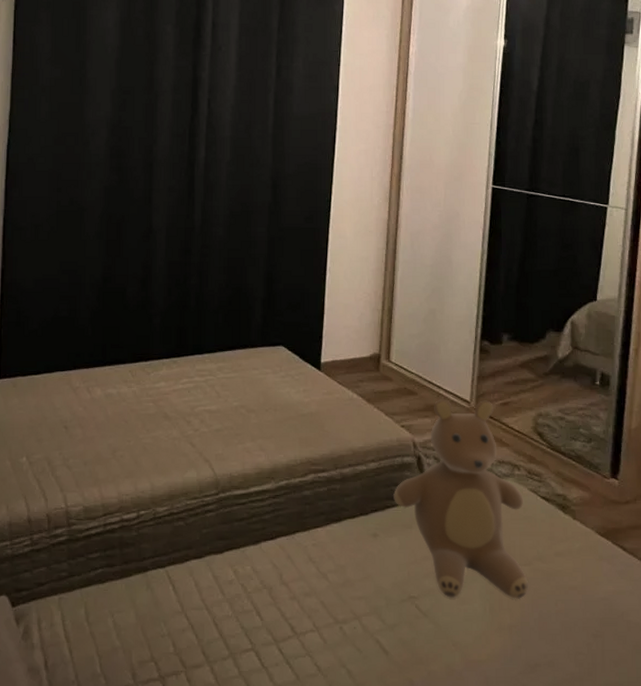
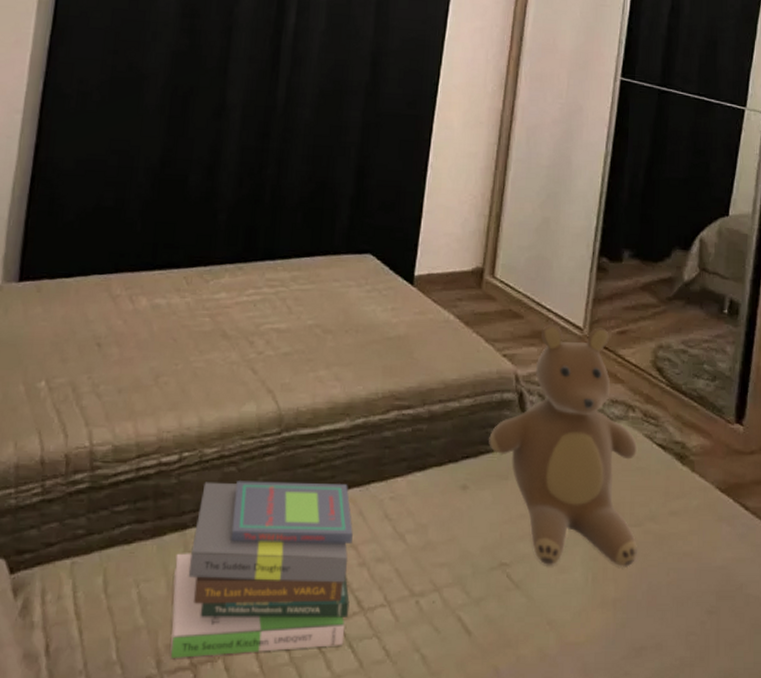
books: none [141,533,285,672] -> present [170,481,353,658]

